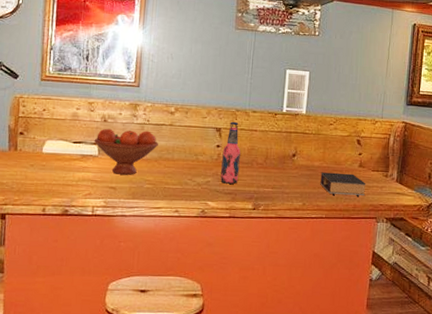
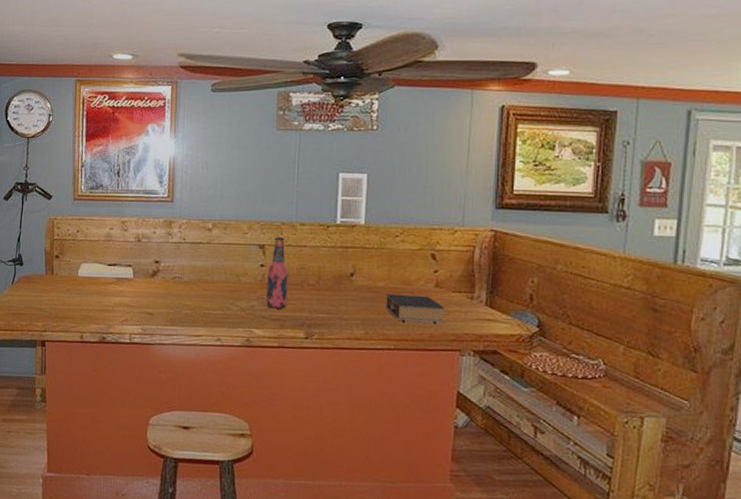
fruit bowl: present [94,128,158,175] -> none [128,249,196,299]

